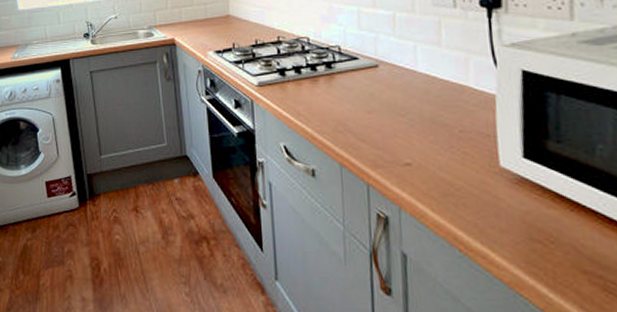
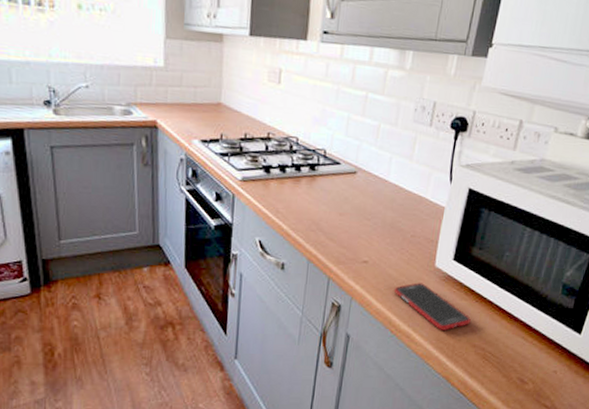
cell phone: none [451,187,570,250] -> present [394,283,471,330]

